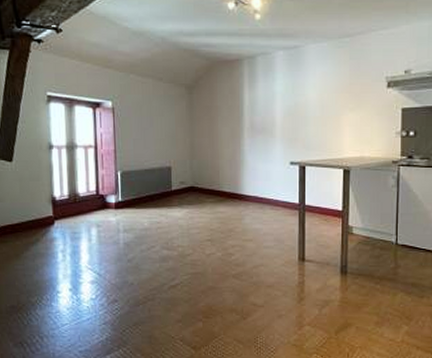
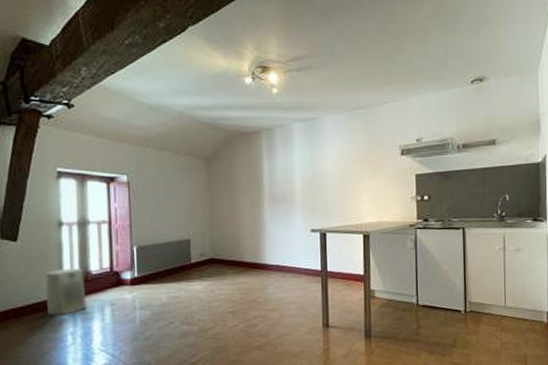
air purifier: none [37,189,75,234] -> present [45,268,87,316]

